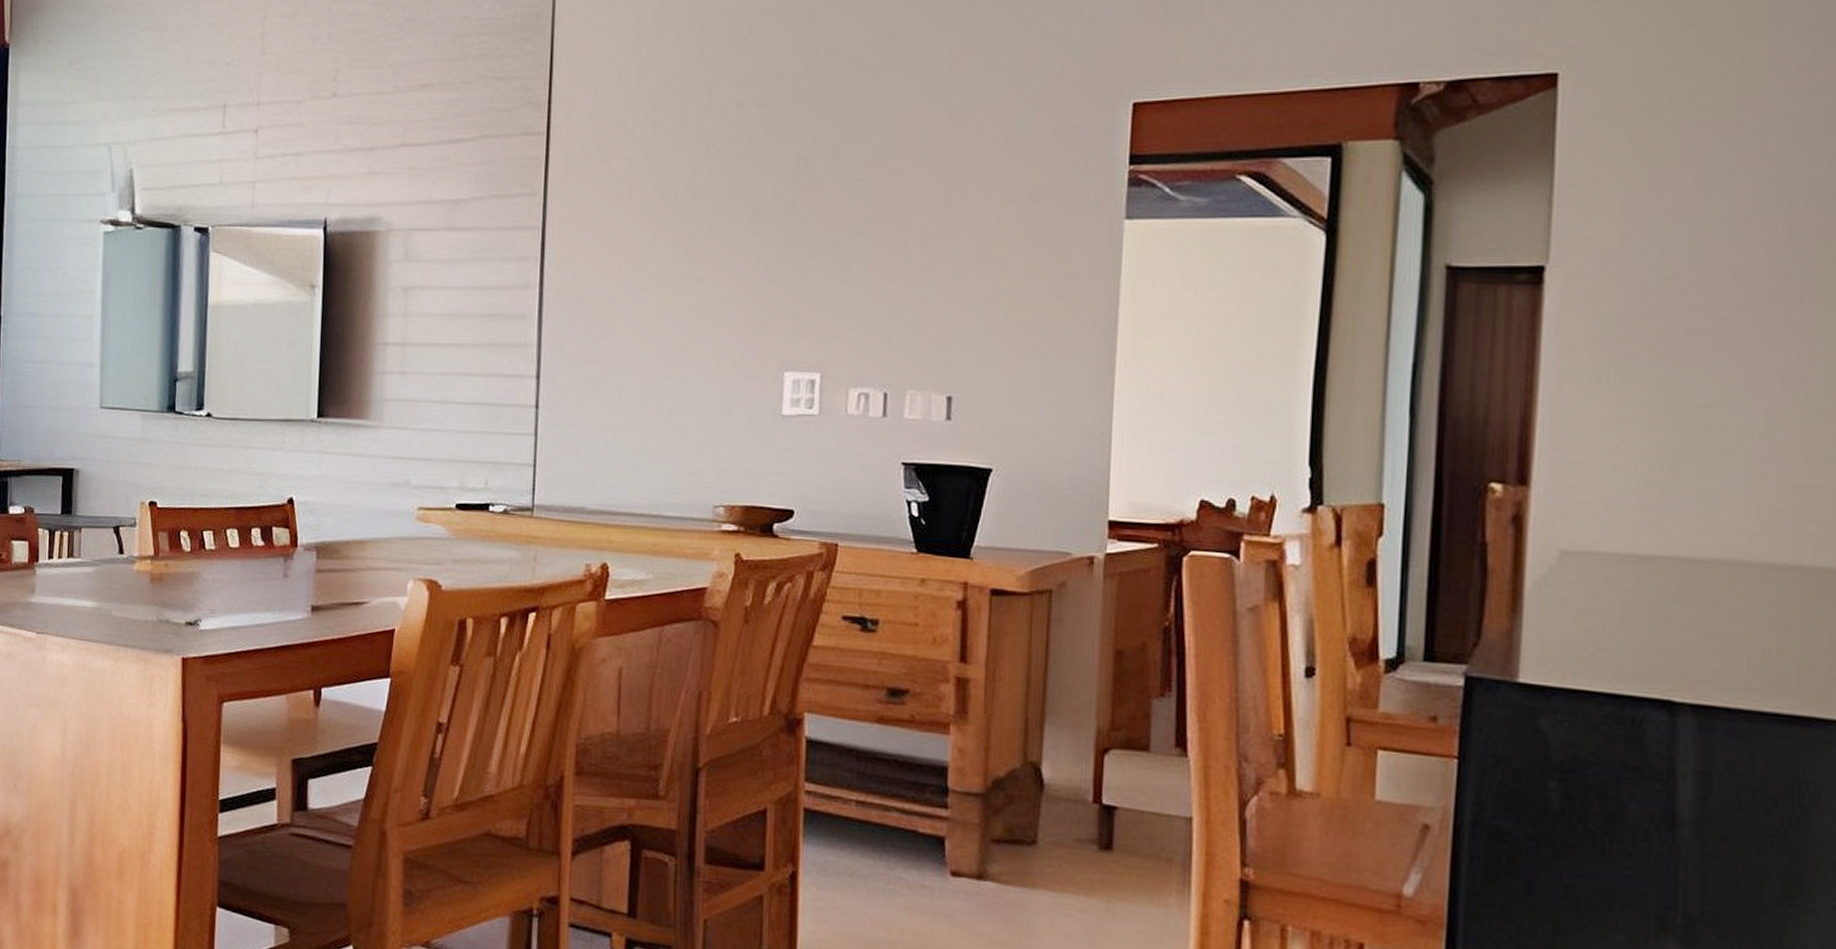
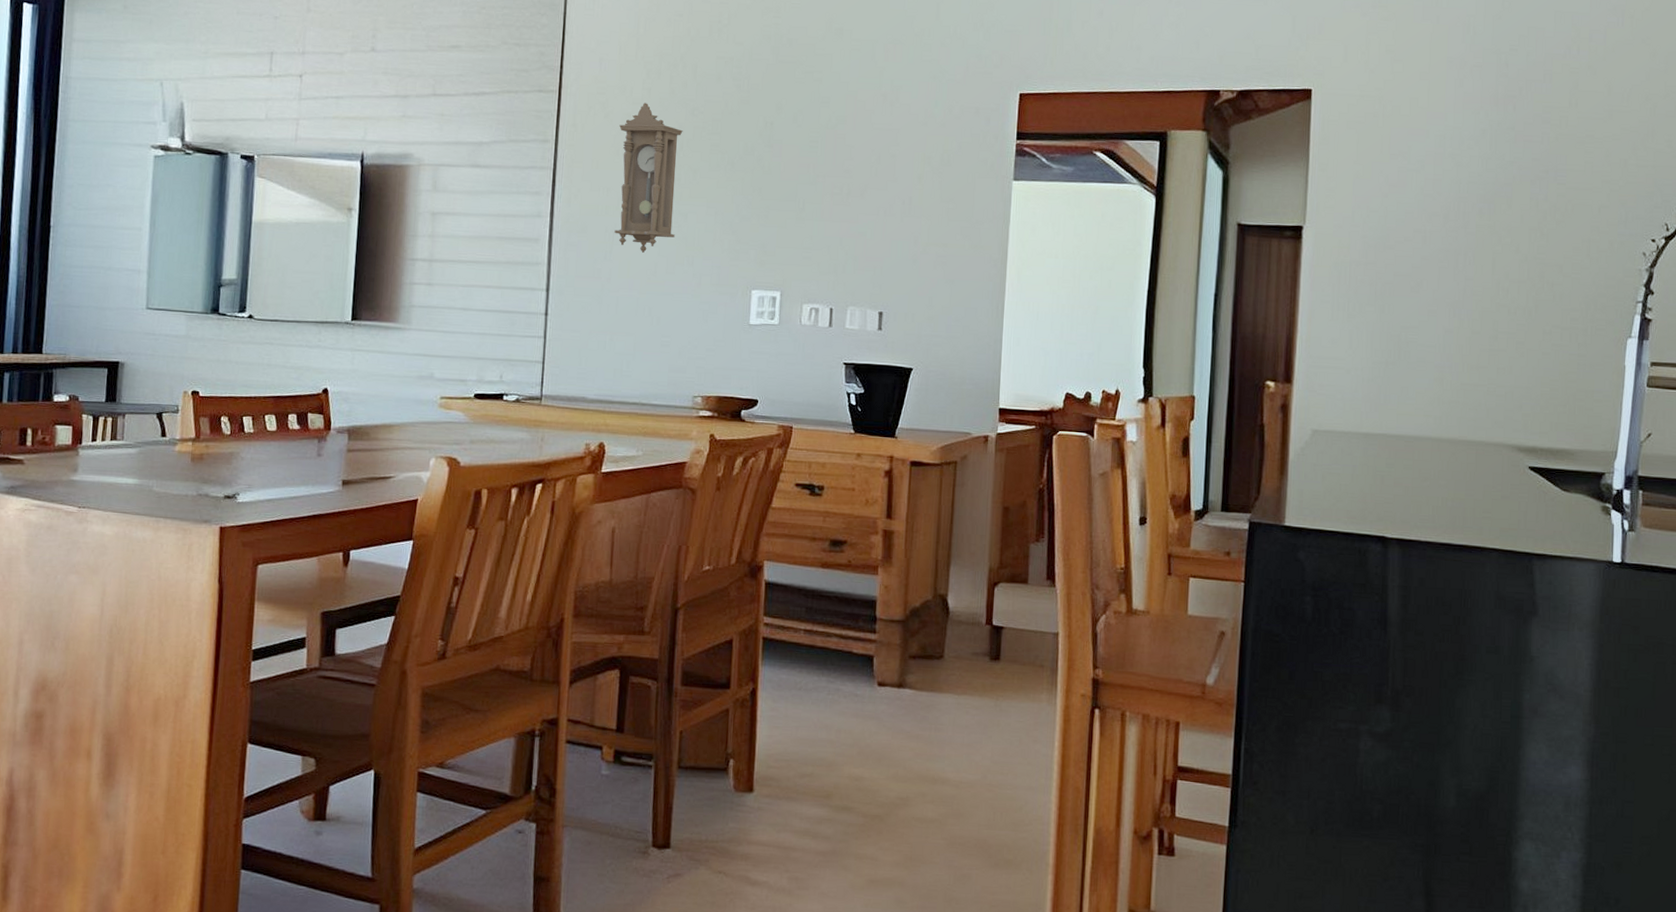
pendulum clock: none [615,141,697,330] -> present [614,103,683,254]

